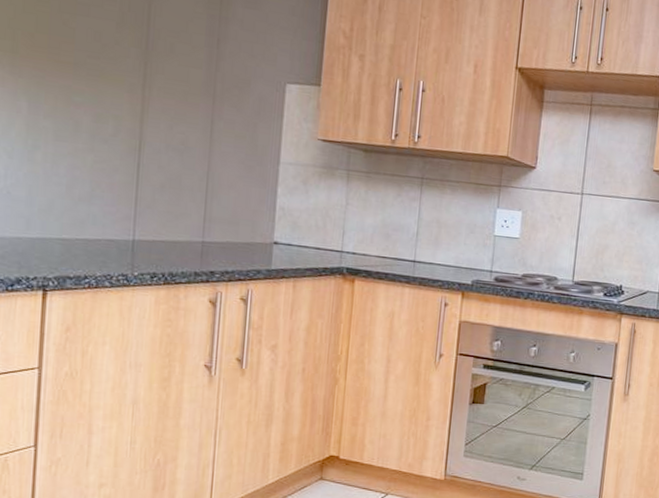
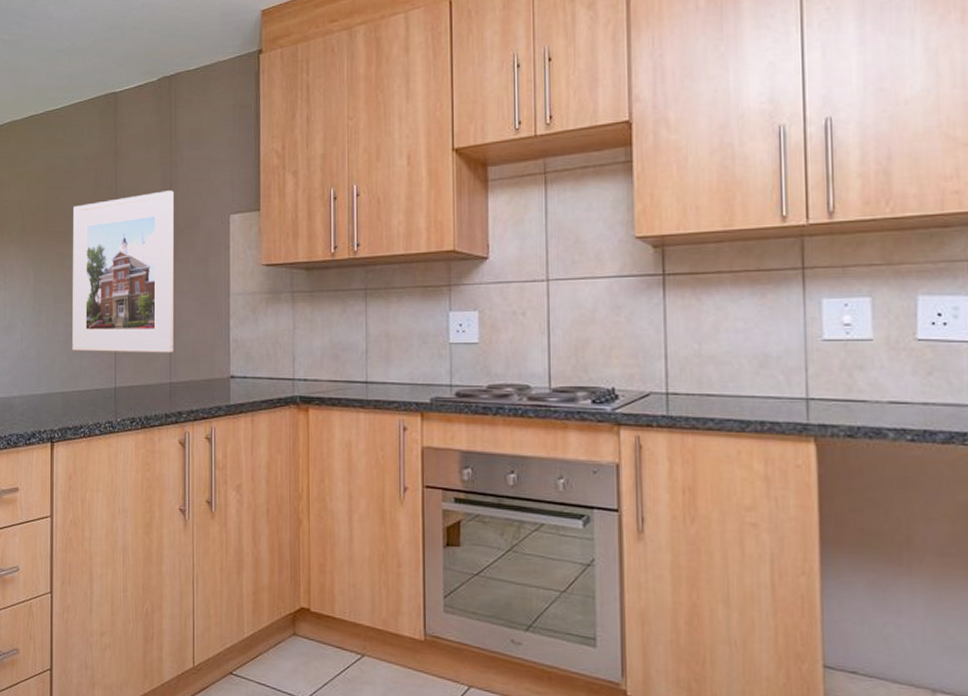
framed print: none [78,37,221,213] -> present [72,190,174,353]

